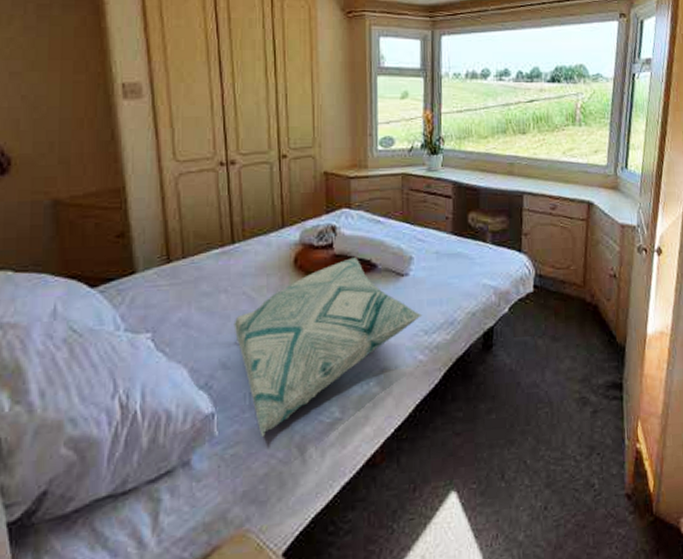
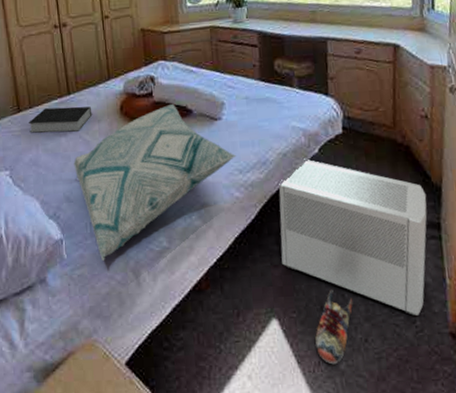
book: none [180,257,260,288] -> present [29,106,93,133]
air purifier: none [464,318,611,481] -> present [279,159,427,317]
shoe: none [494,456,535,537] -> present [315,289,353,365]

